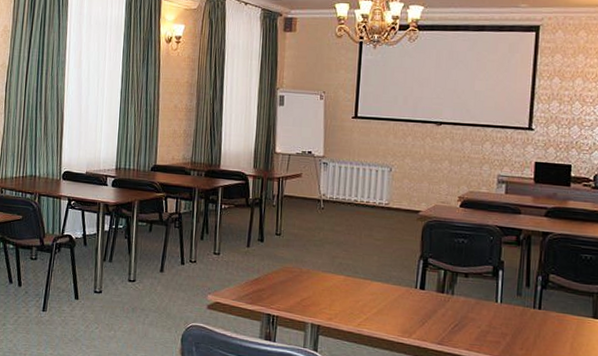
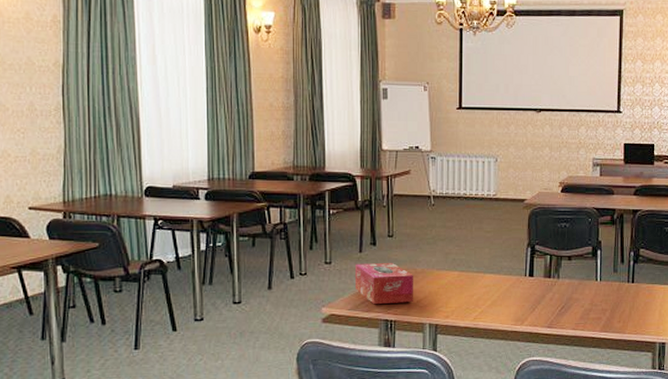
tissue box: none [241,257,298,300] -> present [354,262,413,305]

